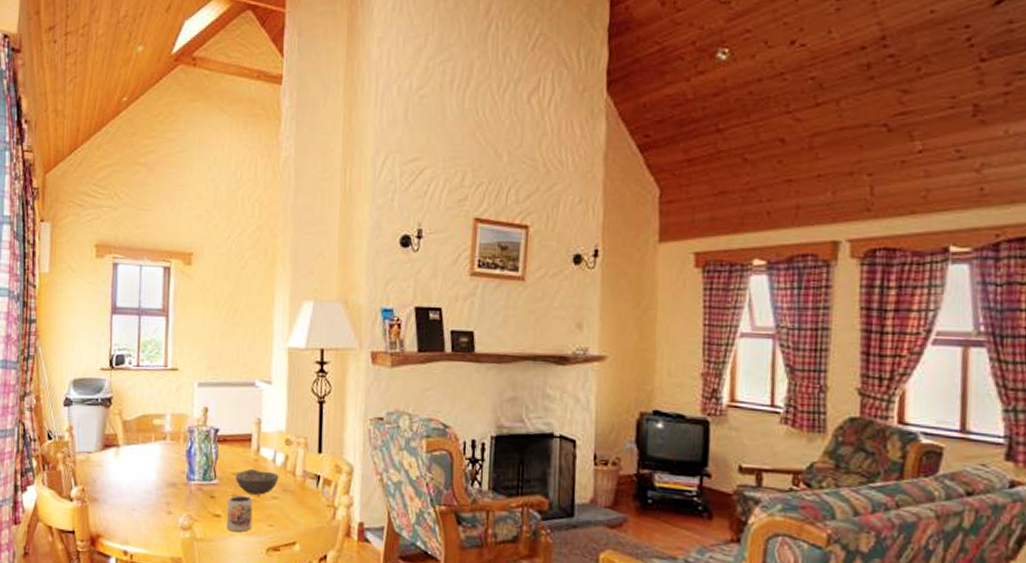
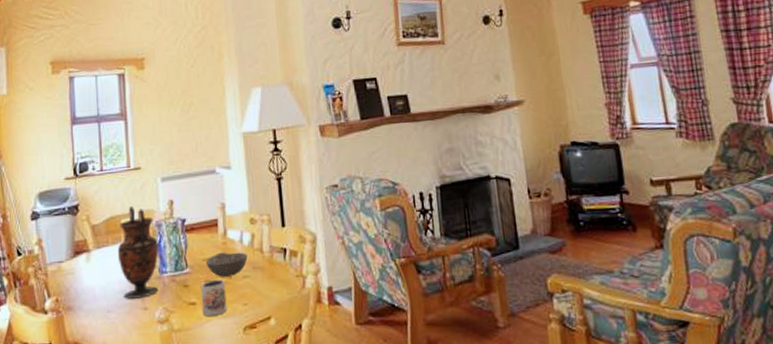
vase: none [146,408,189,502] -> present [117,207,159,299]

